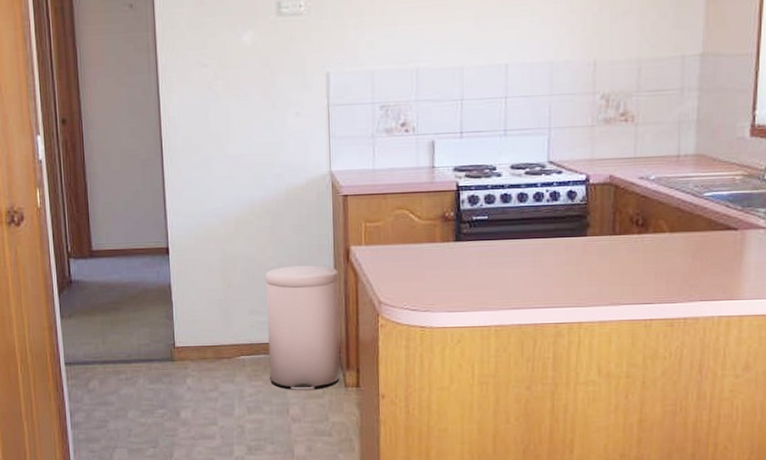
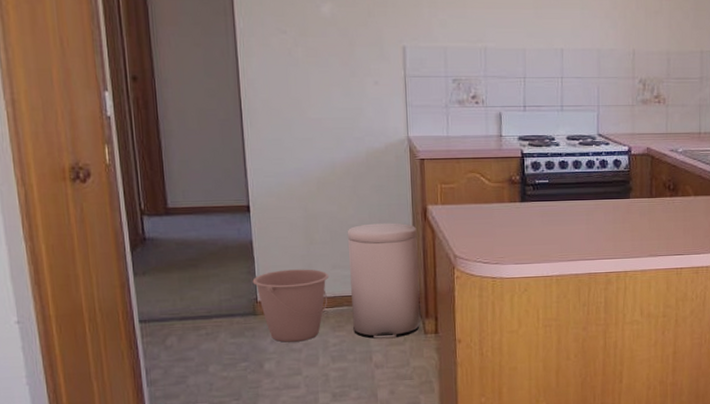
bucket: none [170,314,246,390] -> present [252,269,329,343]

